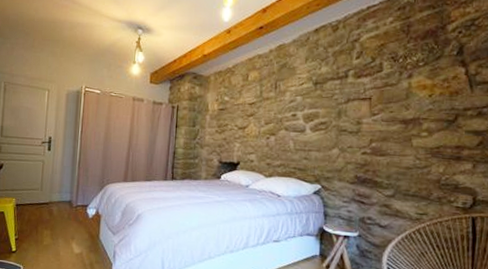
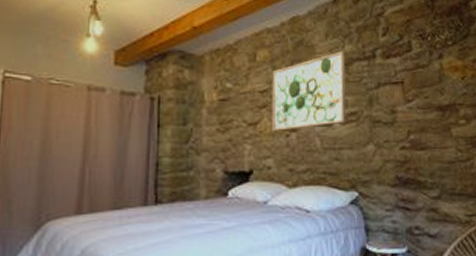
wall art: none [256,72,322,134] -> present [272,51,346,131]

